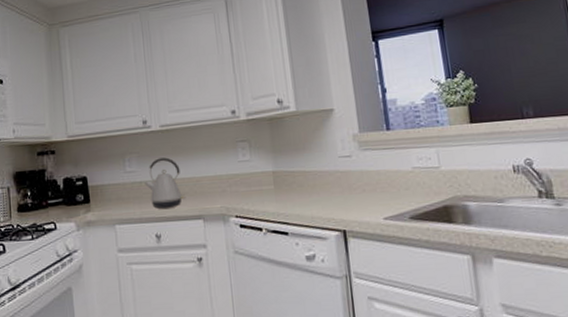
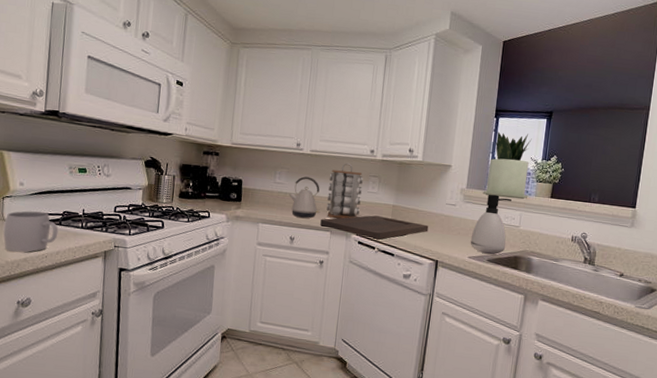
spice rack: none [188,131,234,202] -> present [326,162,363,219]
cutting board: none [189,187,324,218] -> present [320,215,429,240]
planter: none [379,51,441,137] -> present [482,131,532,200]
soap dispenser: none [380,133,429,211] -> present [470,194,511,255]

